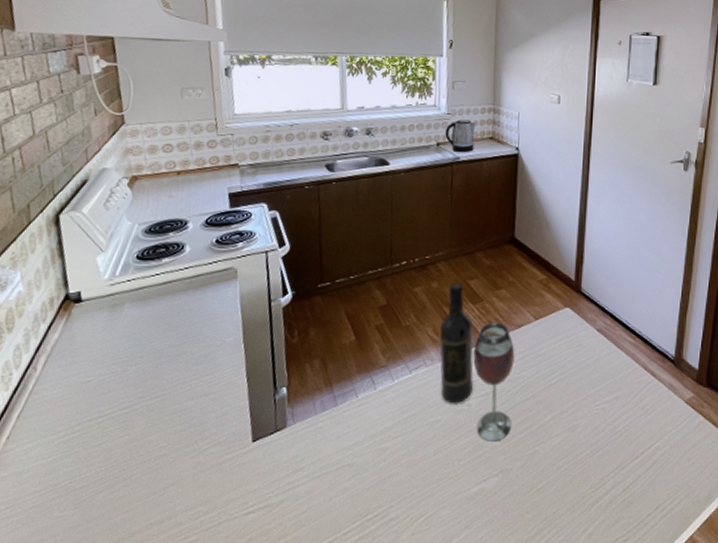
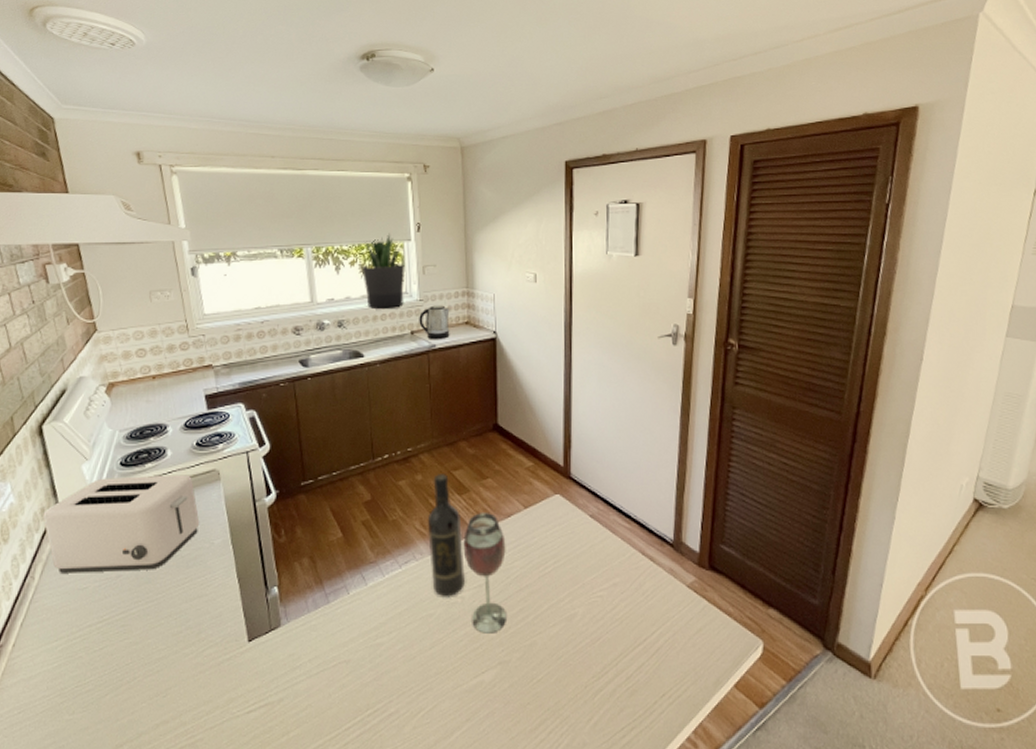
toaster: none [51,270,213,366] -> present [42,475,200,573]
planter: none [393,47,435,120] -> present [361,233,404,308]

